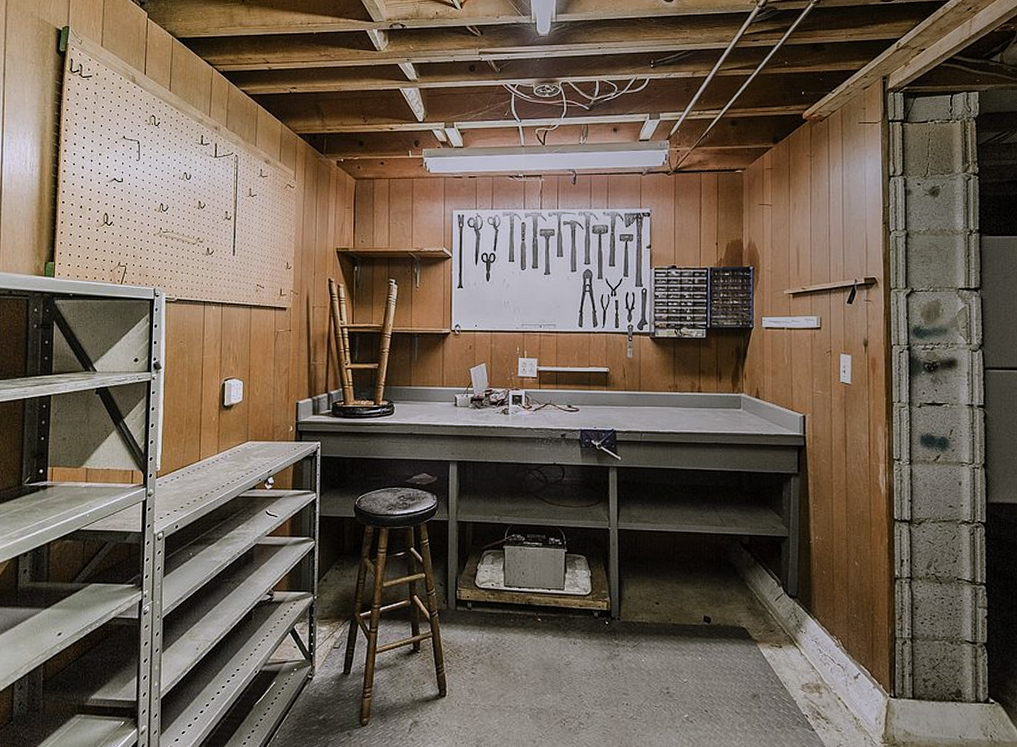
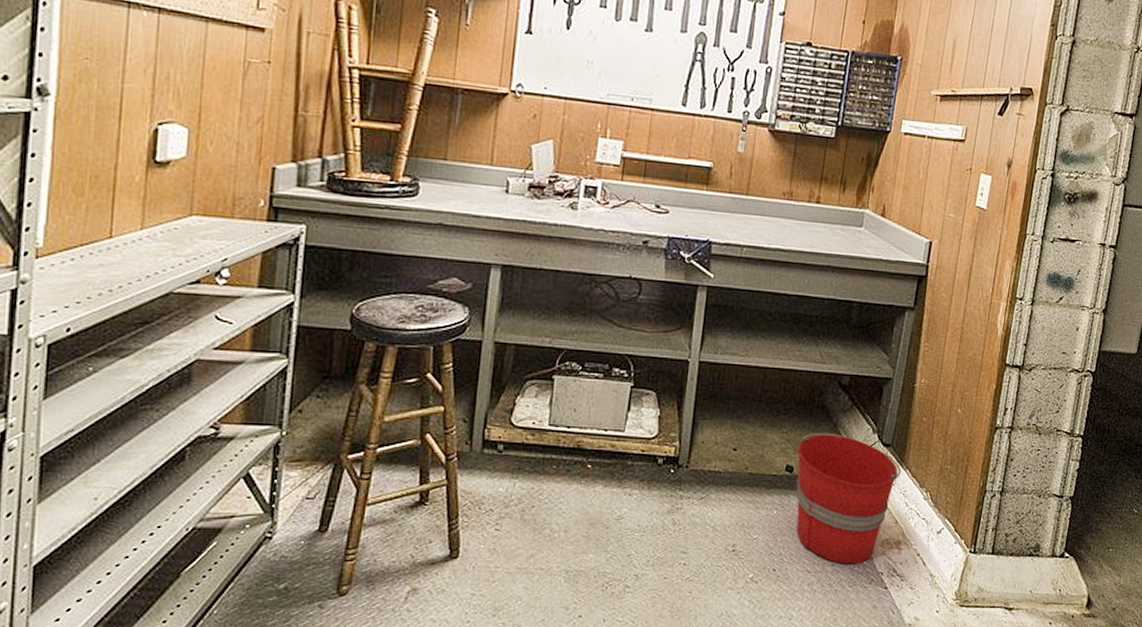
bucket: none [712,587,810,707] -> present [796,432,902,564]

